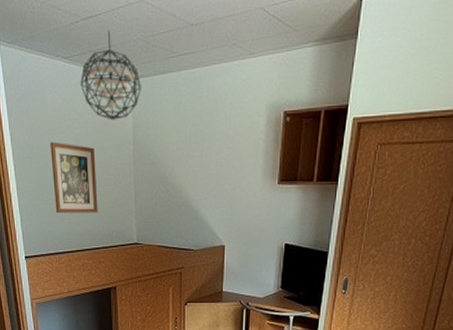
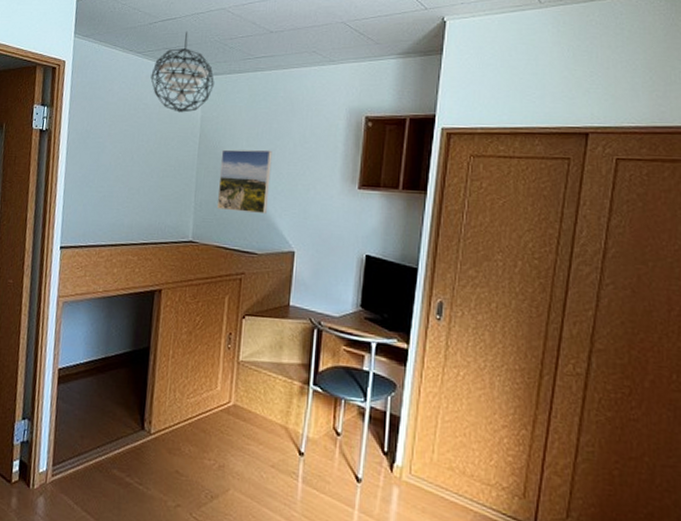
wall art: present [50,141,98,214] -> none [104,129,157,205]
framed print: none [154,152,201,214] -> present [217,149,273,215]

